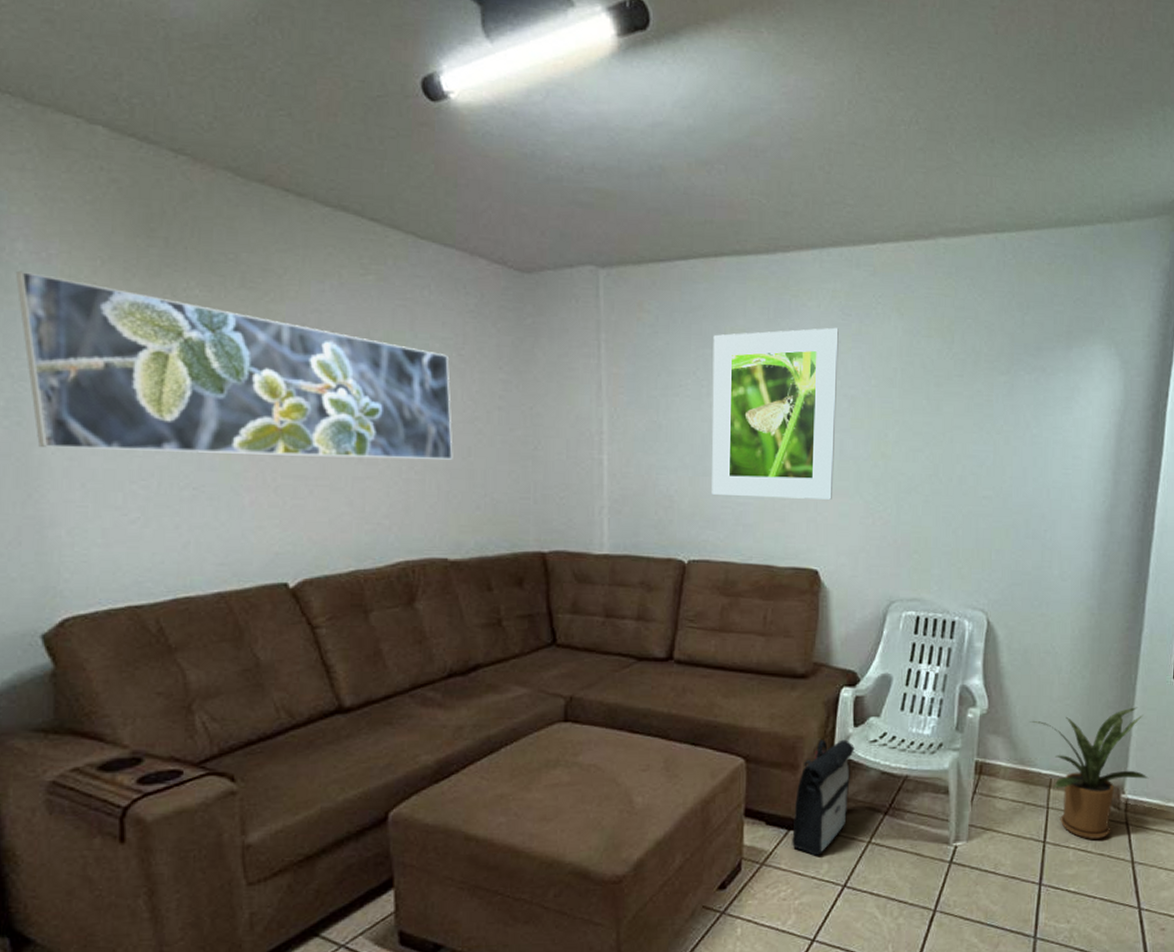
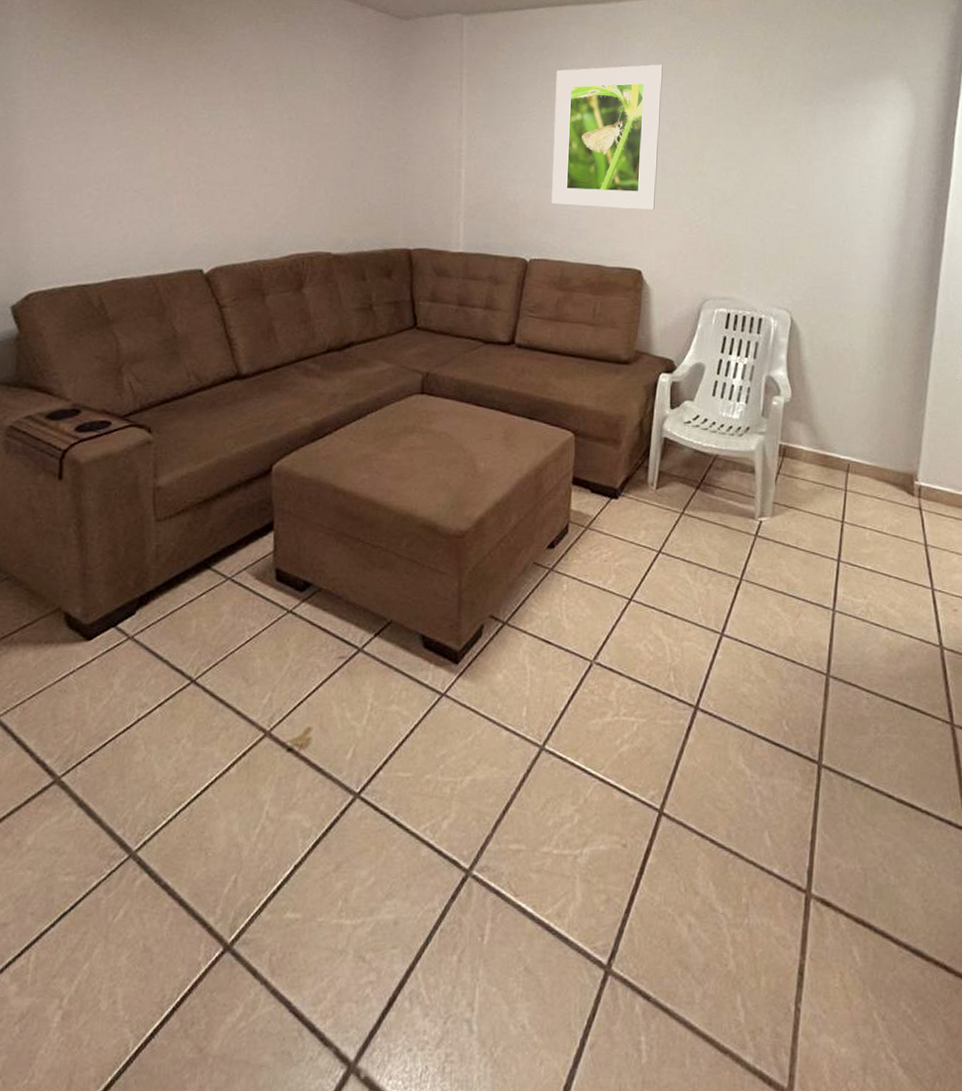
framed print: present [15,270,453,460] -> none [13,19,340,171]
backpack: present [792,739,855,856] -> none [613,419,671,523]
house plant: present [1030,707,1149,839] -> none [829,401,941,522]

